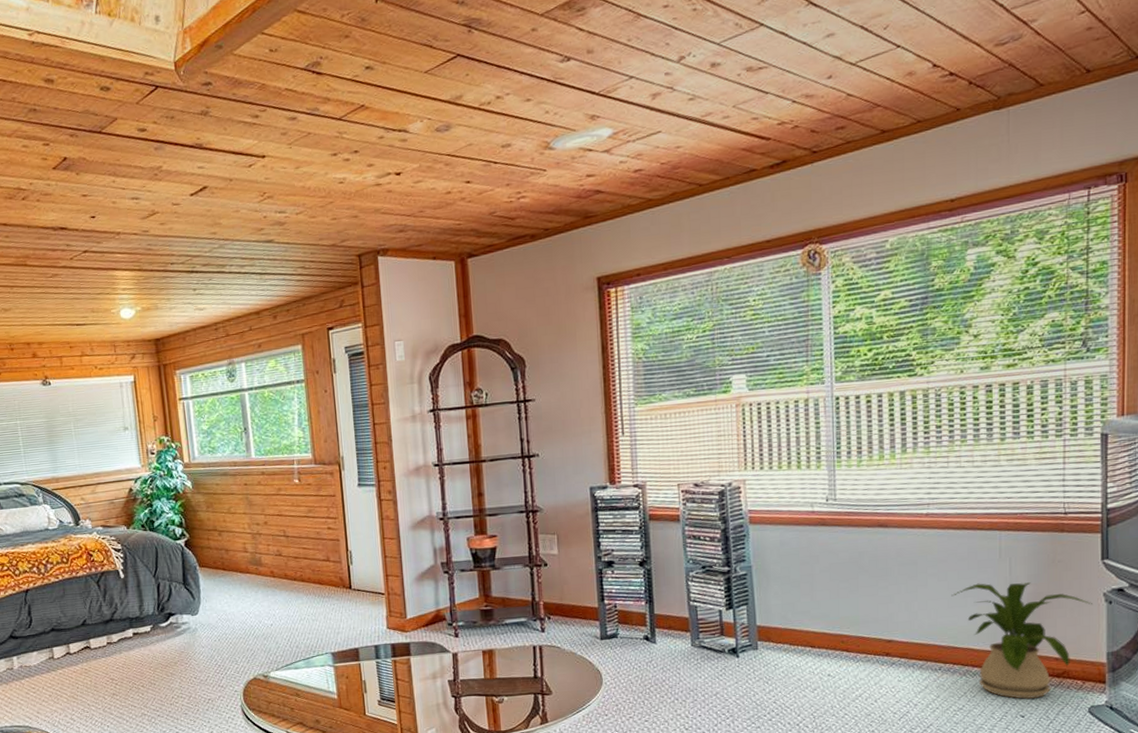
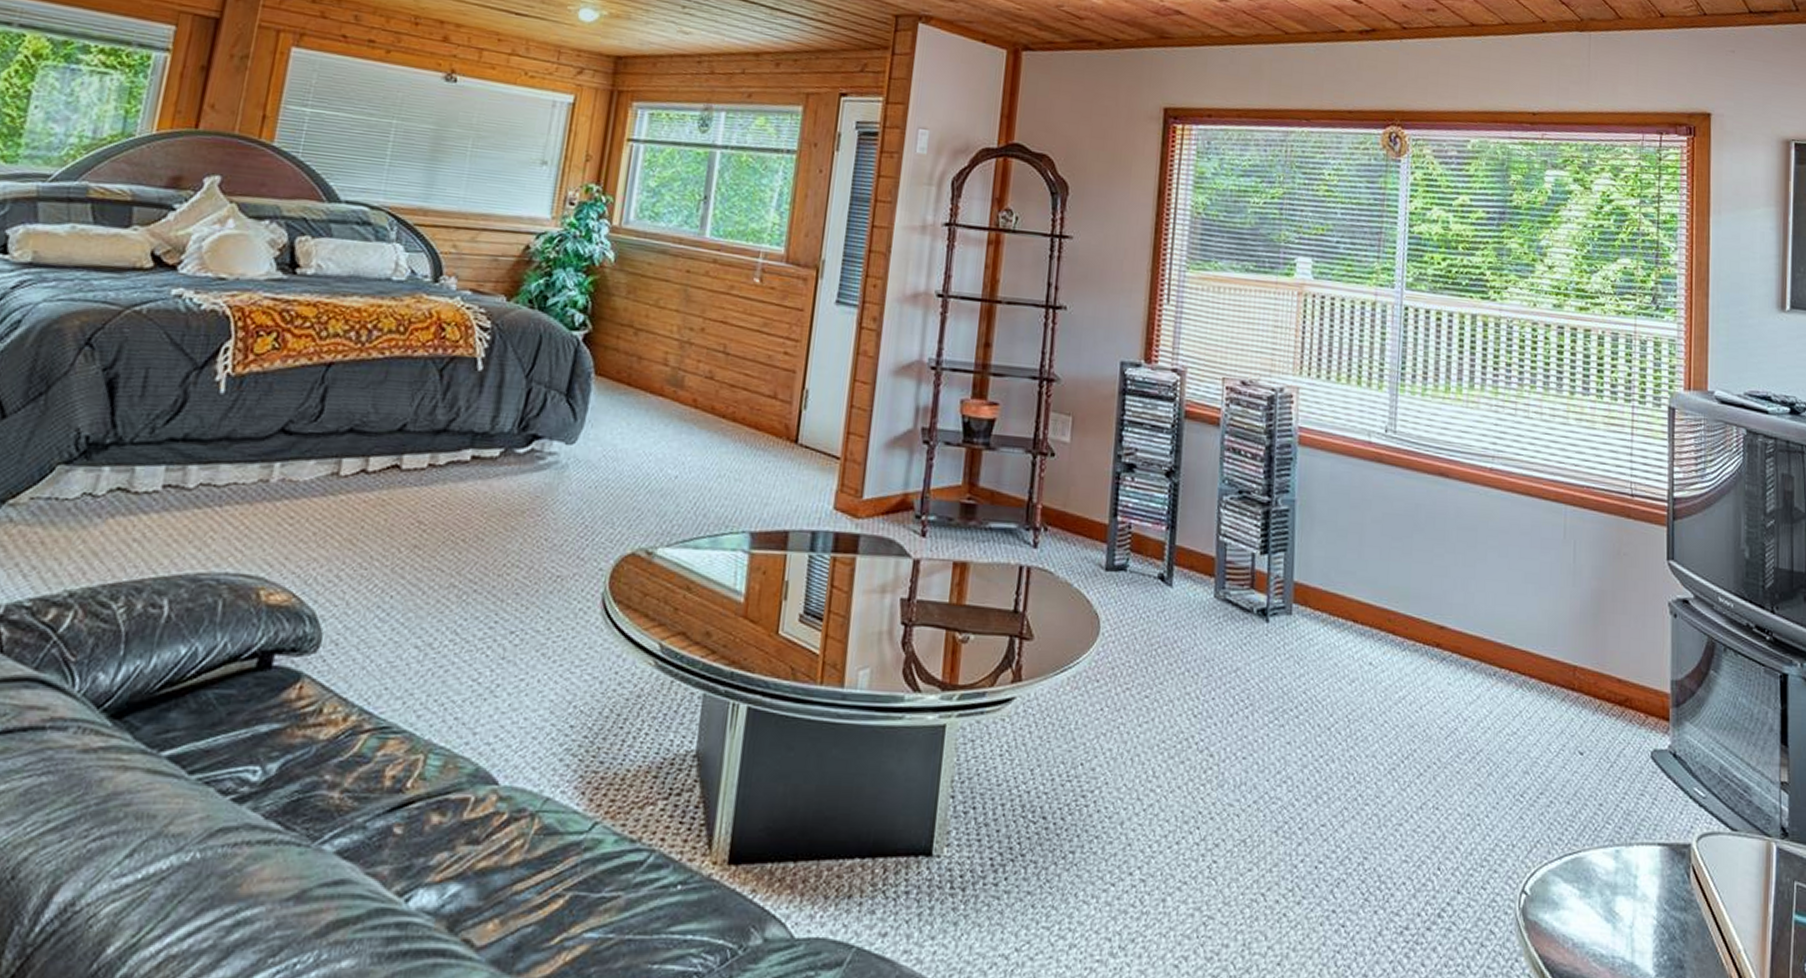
house plant: present [951,582,1092,700] -> none [1511,567,1657,731]

